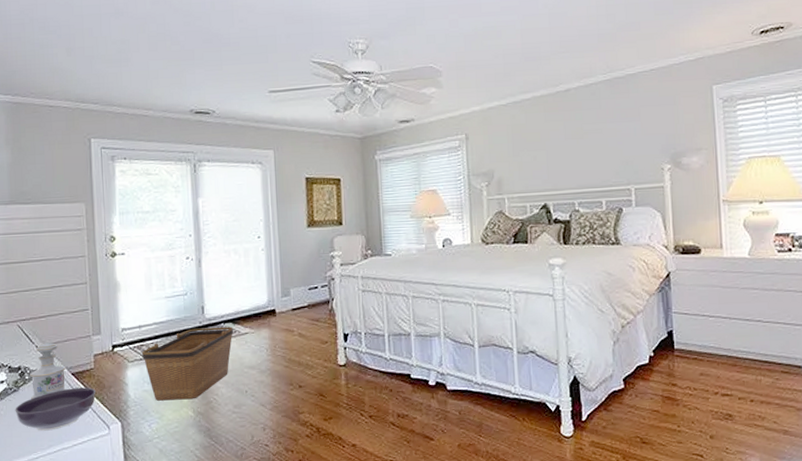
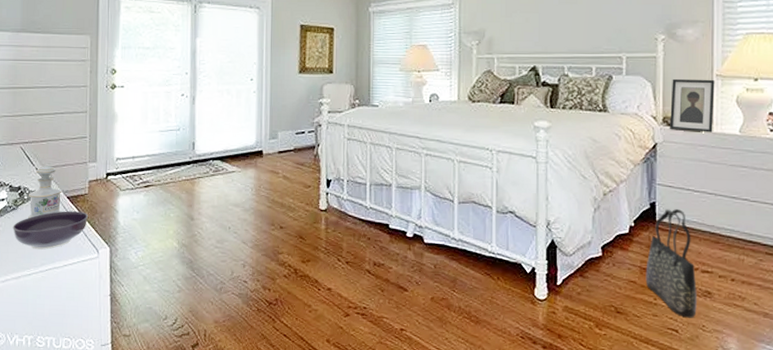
bicycle basket: present [141,326,233,401] -> none [133,163,221,231]
tote bag: none [667,335,719,442] -> present [645,209,697,318]
picture frame: none [680,205,723,258] -> present [670,78,715,133]

